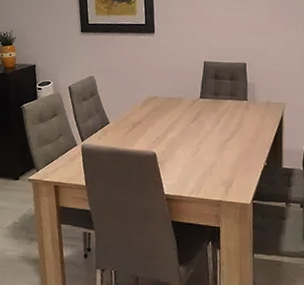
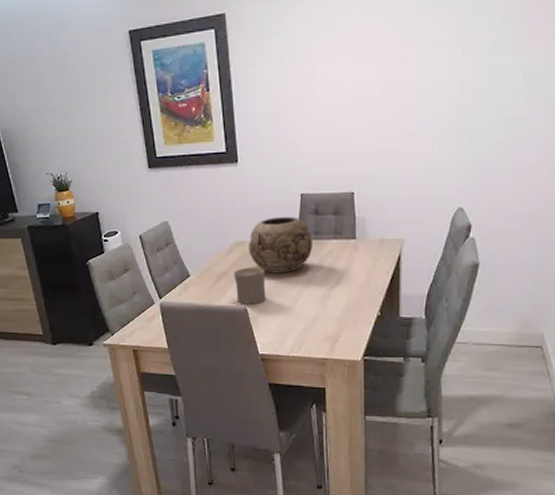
cup: none [146,118,173,151] -> present [234,267,266,304]
decorative bowl: none [160,79,212,126] -> present [249,217,312,274]

